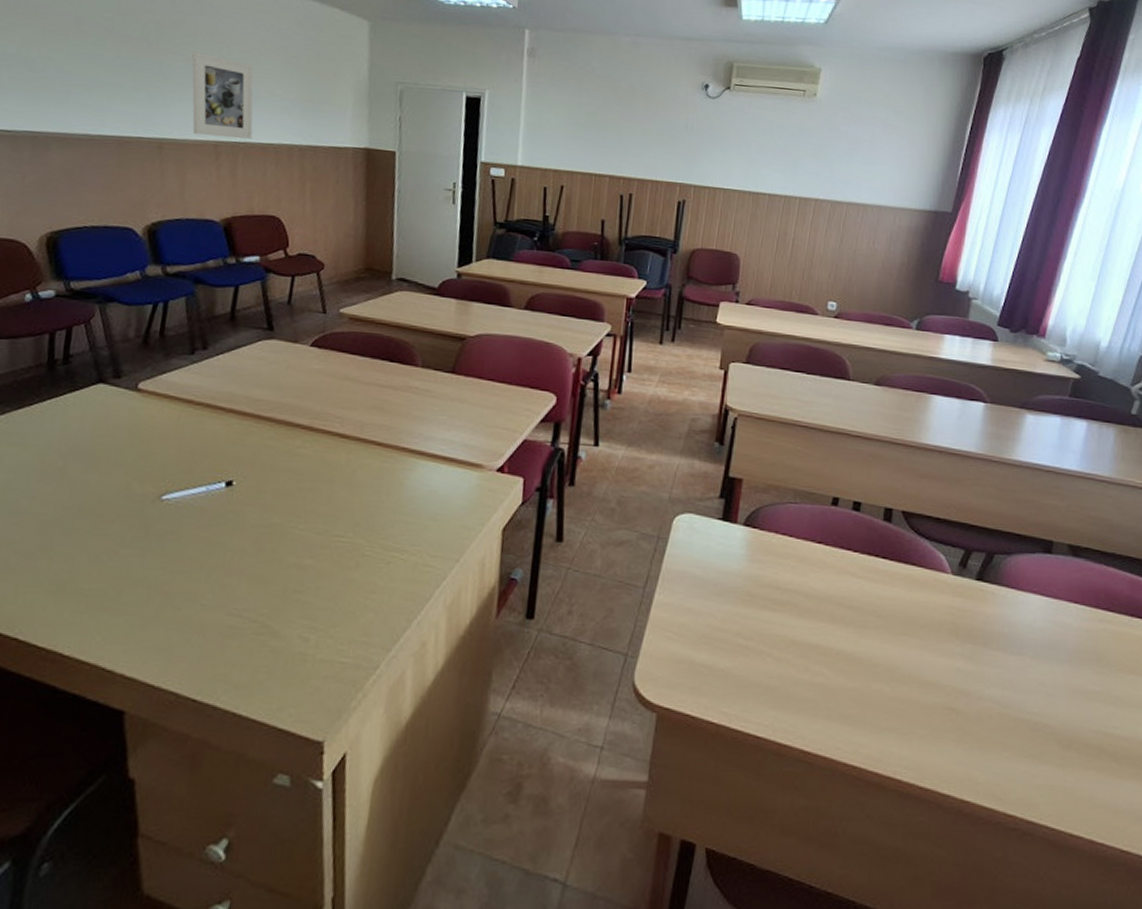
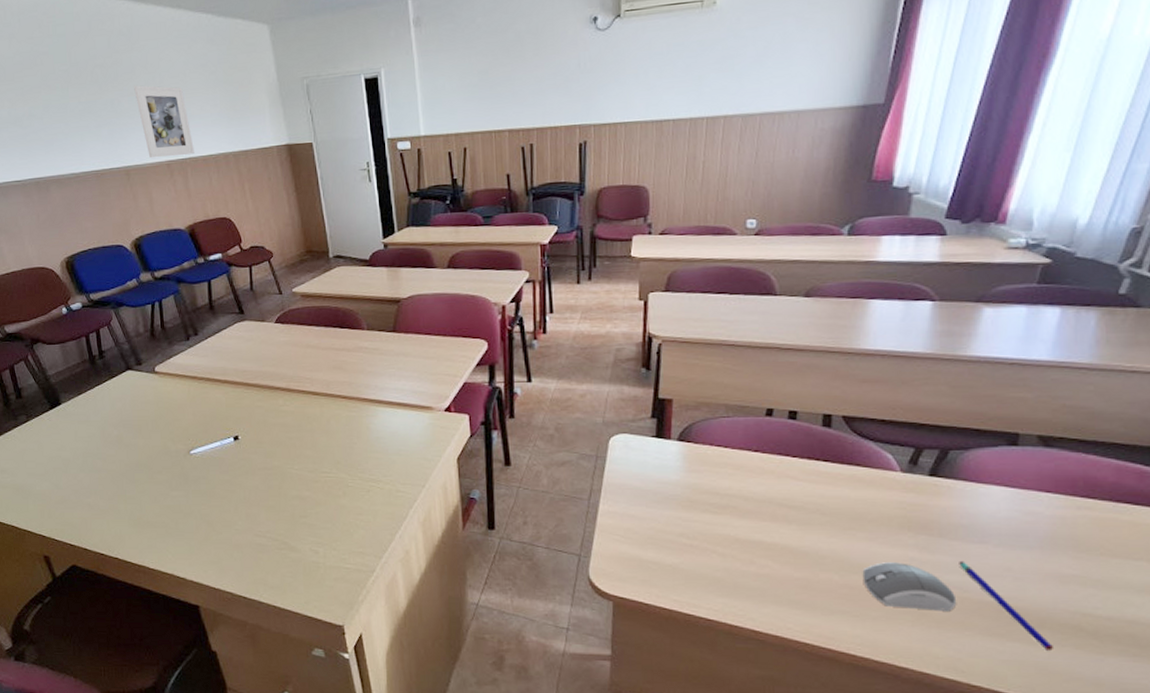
computer mouse: none [912,673,997,729] -> present [862,562,957,611]
pen: none [1000,673,1079,774] -> present [959,560,1053,651]

